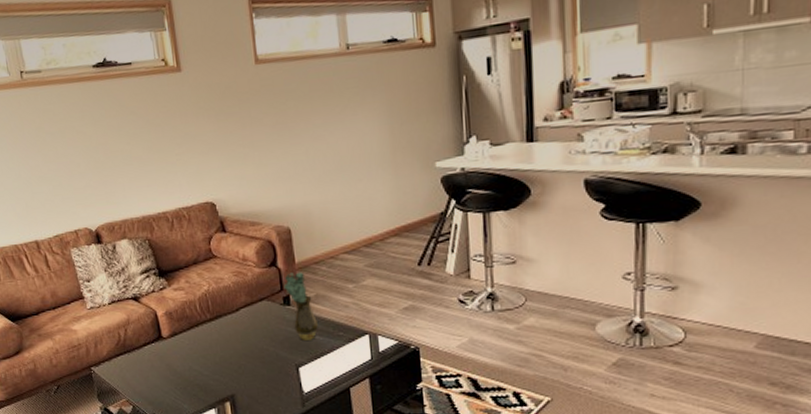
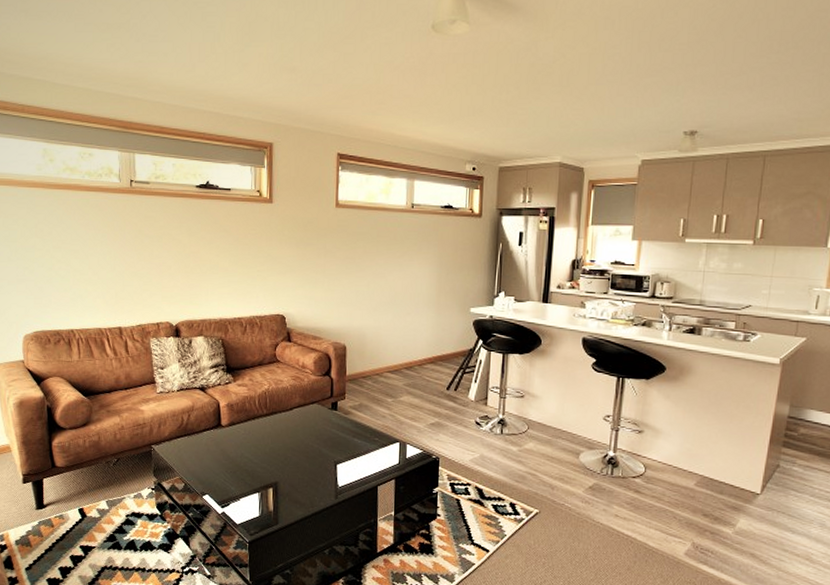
vase: present [283,270,318,340] -> none [333,381,358,442]

